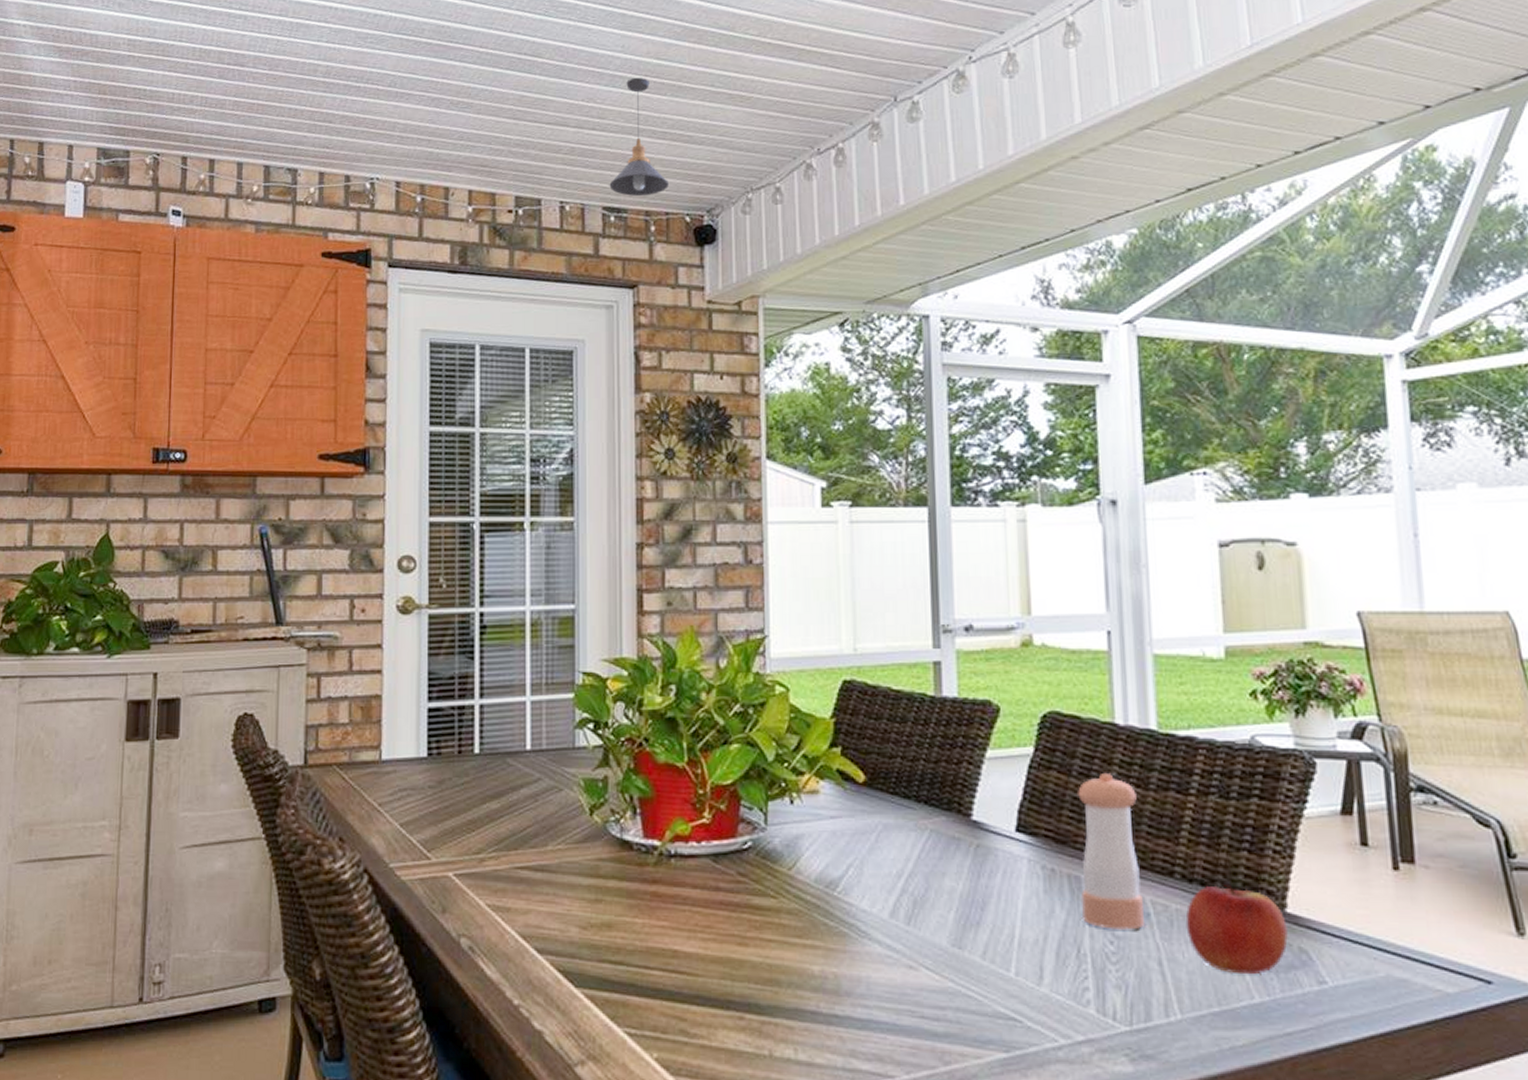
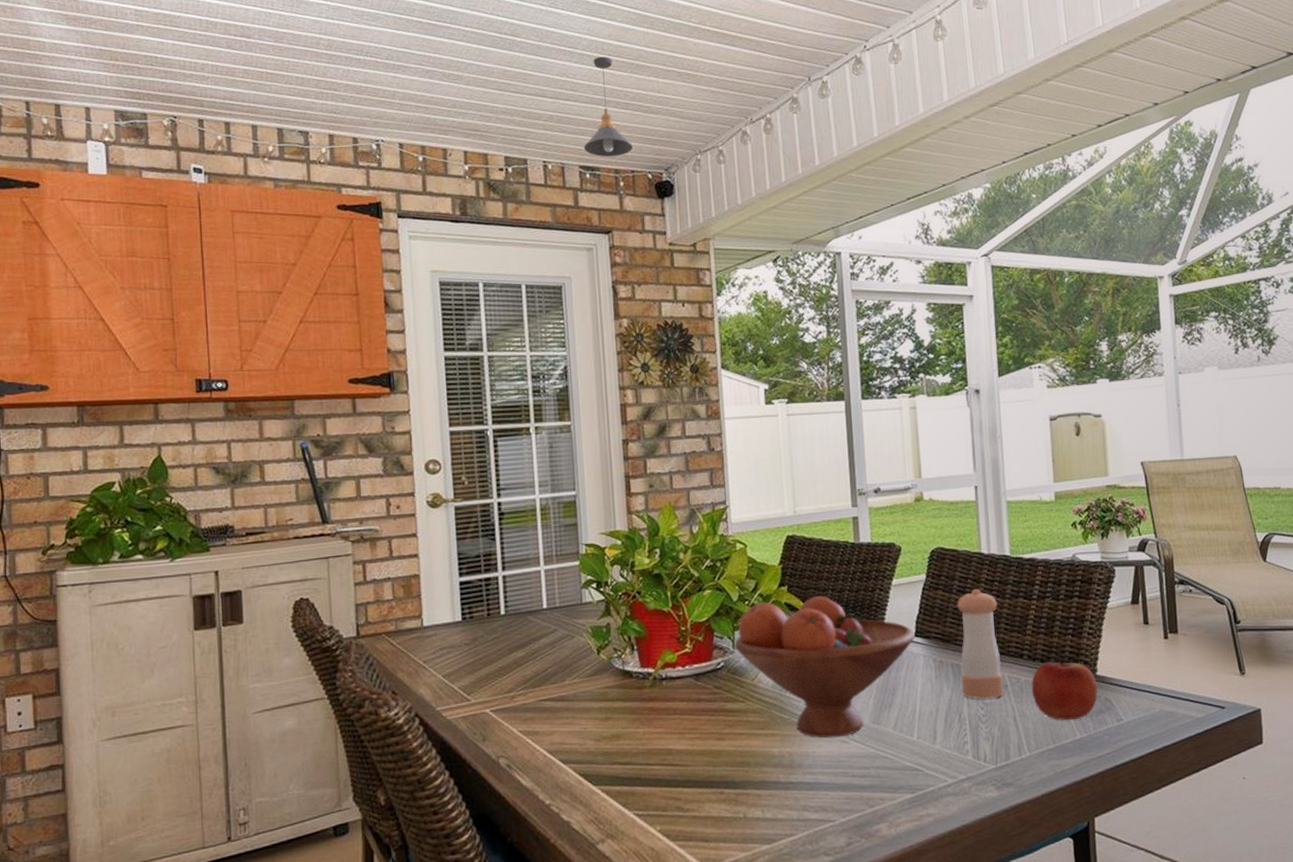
fruit bowl: none [767,763,1016,961] -> present [735,595,915,738]

